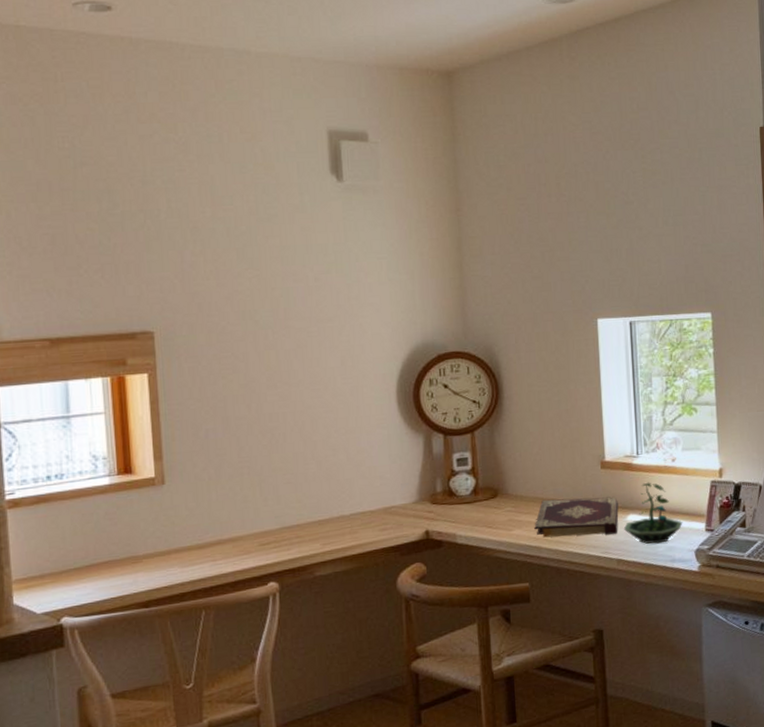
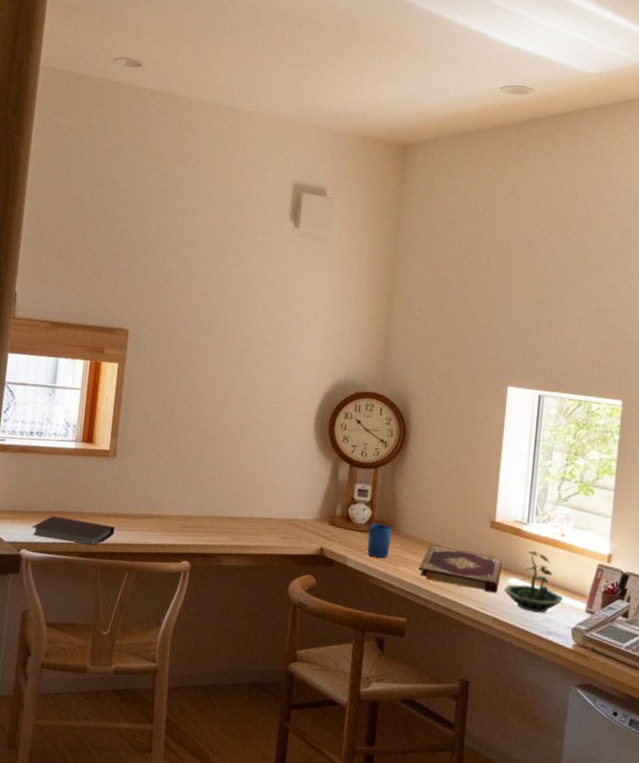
notebook: none [71,563,179,598] -> present [32,515,115,545]
mug: none [475,490,501,528] -> present [367,523,392,559]

